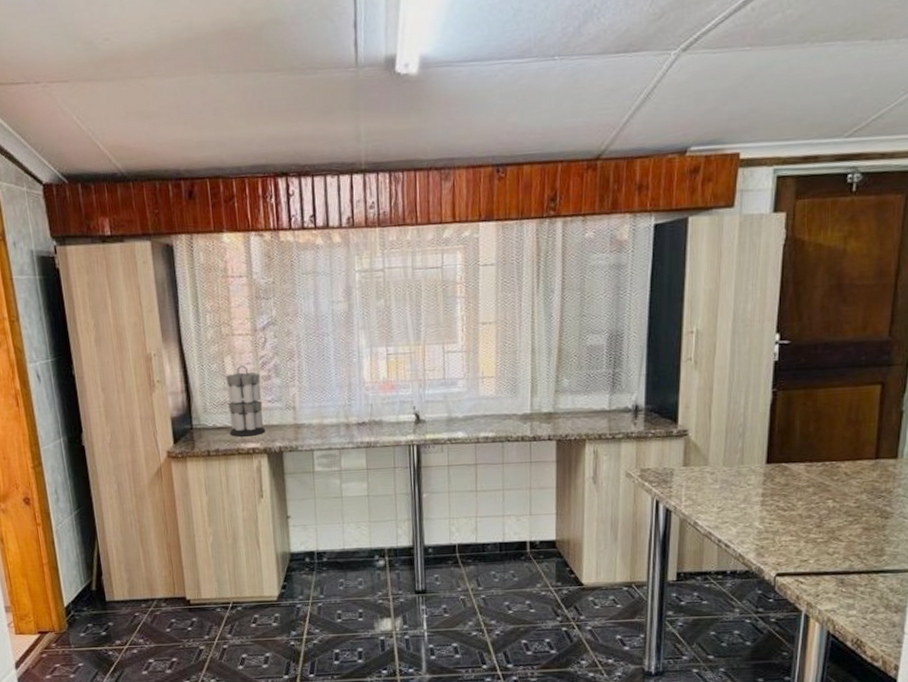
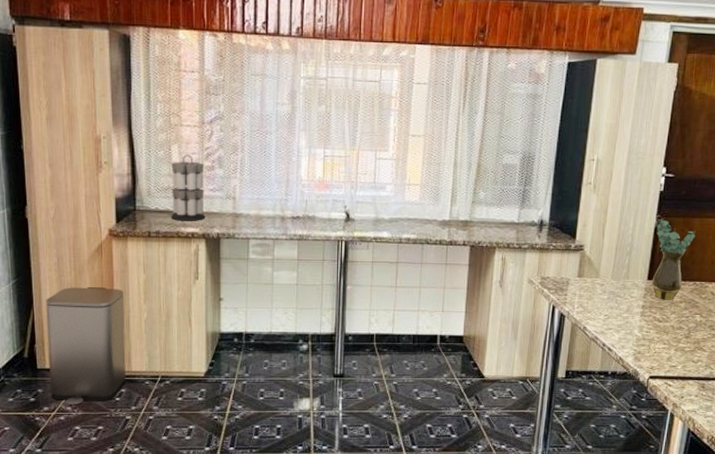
pedal bin: none [109,512,197,637] -> present [46,287,127,405]
vase: none [771,391,820,486] -> present [651,217,696,300]

